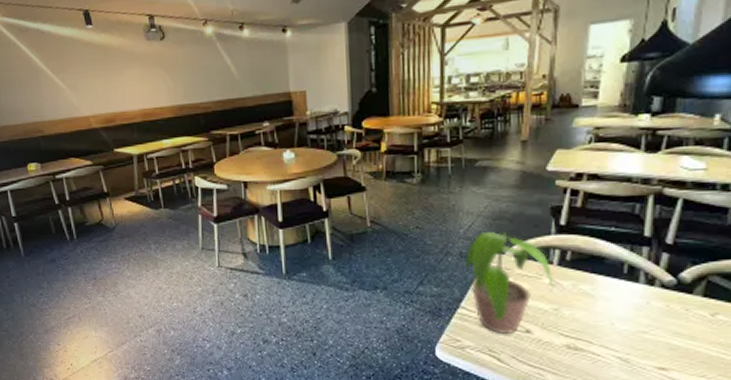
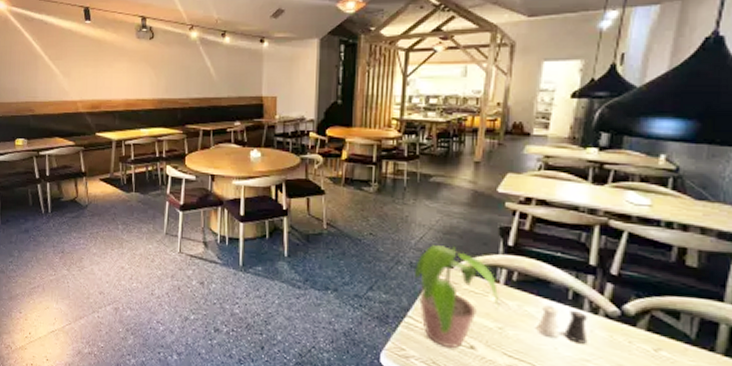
salt and pepper shaker: none [592,282,645,316] -> present [536,305,589,344]

